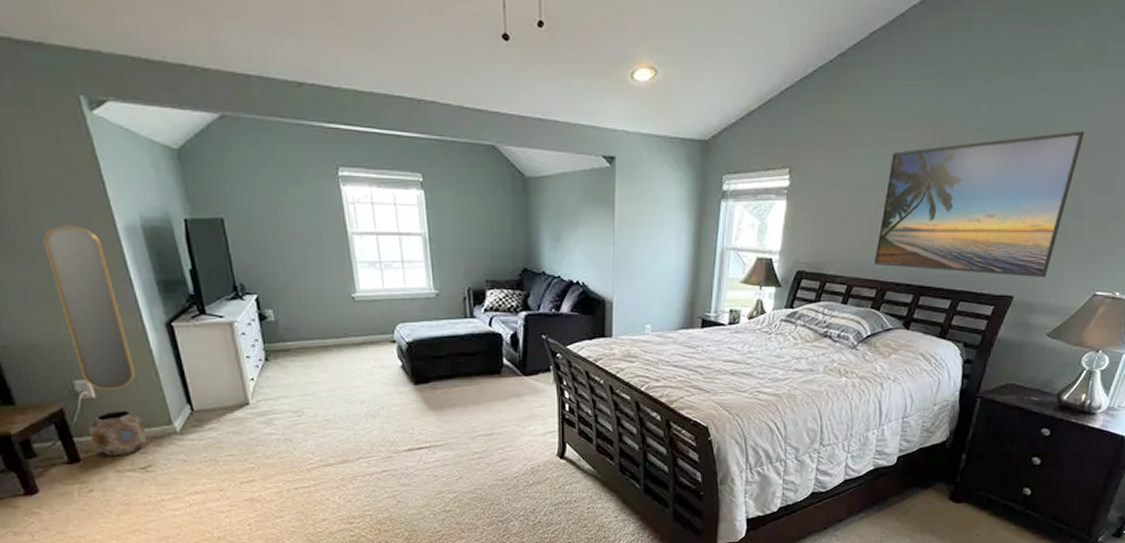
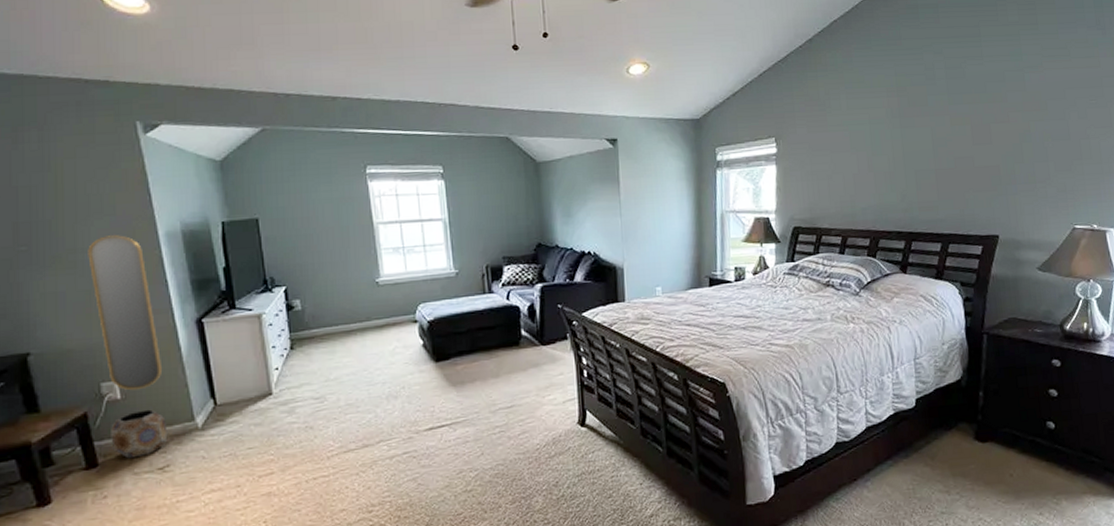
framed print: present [873,131,1085,277] -> none [863,87,1034,217]

